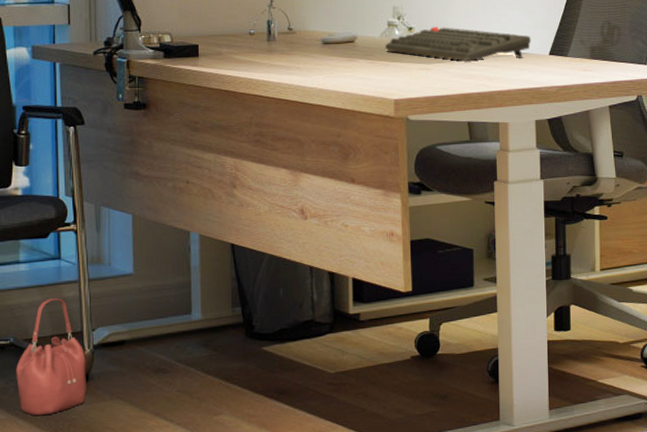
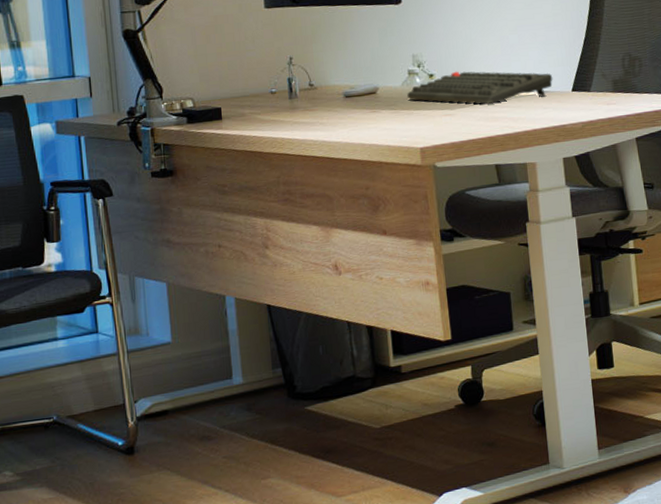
handbag: present [16,298,86,416] -> none [61,372,133,493]

